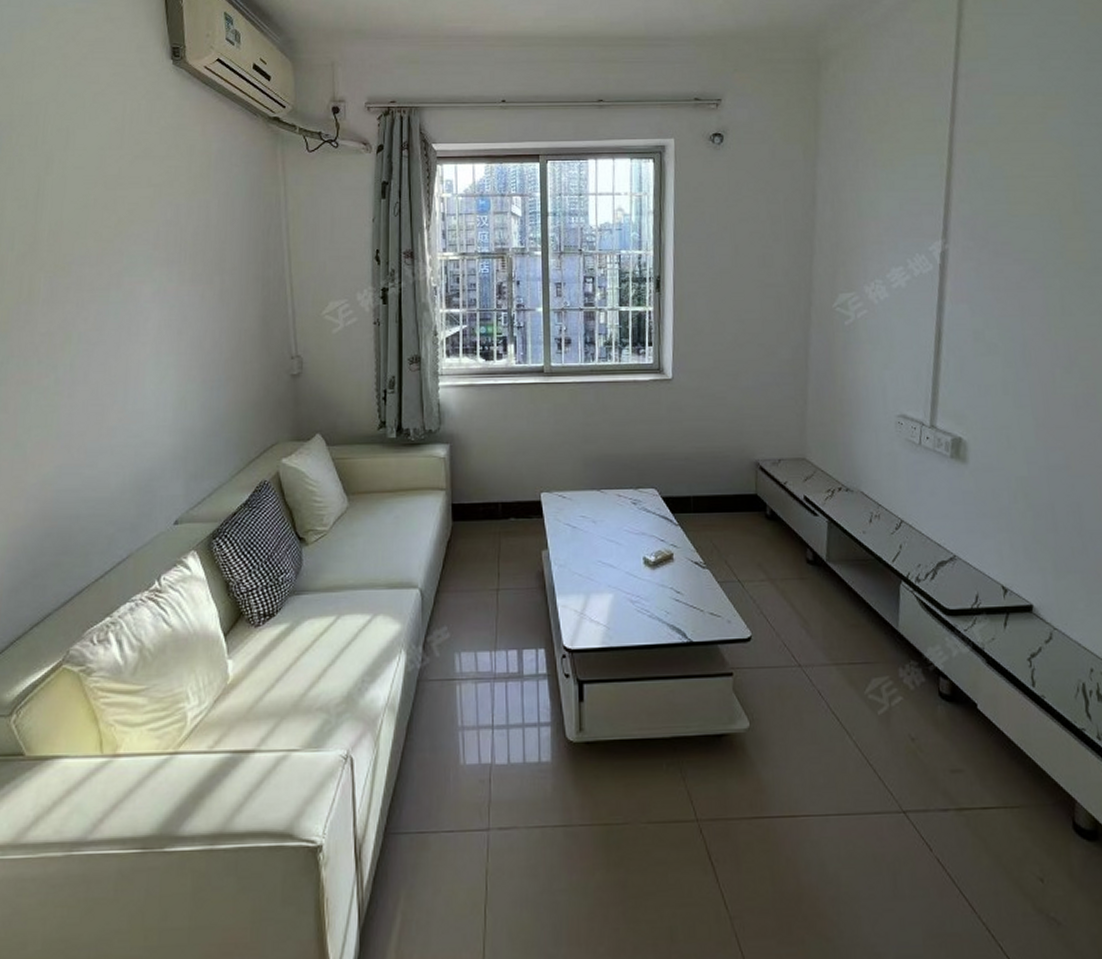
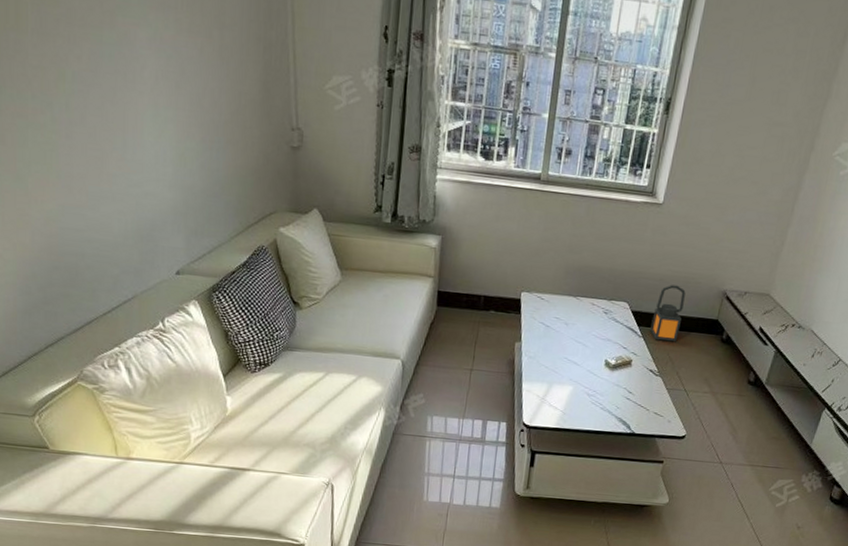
lantern: none [685,462,718,527] -> present [650,285,686,342]

